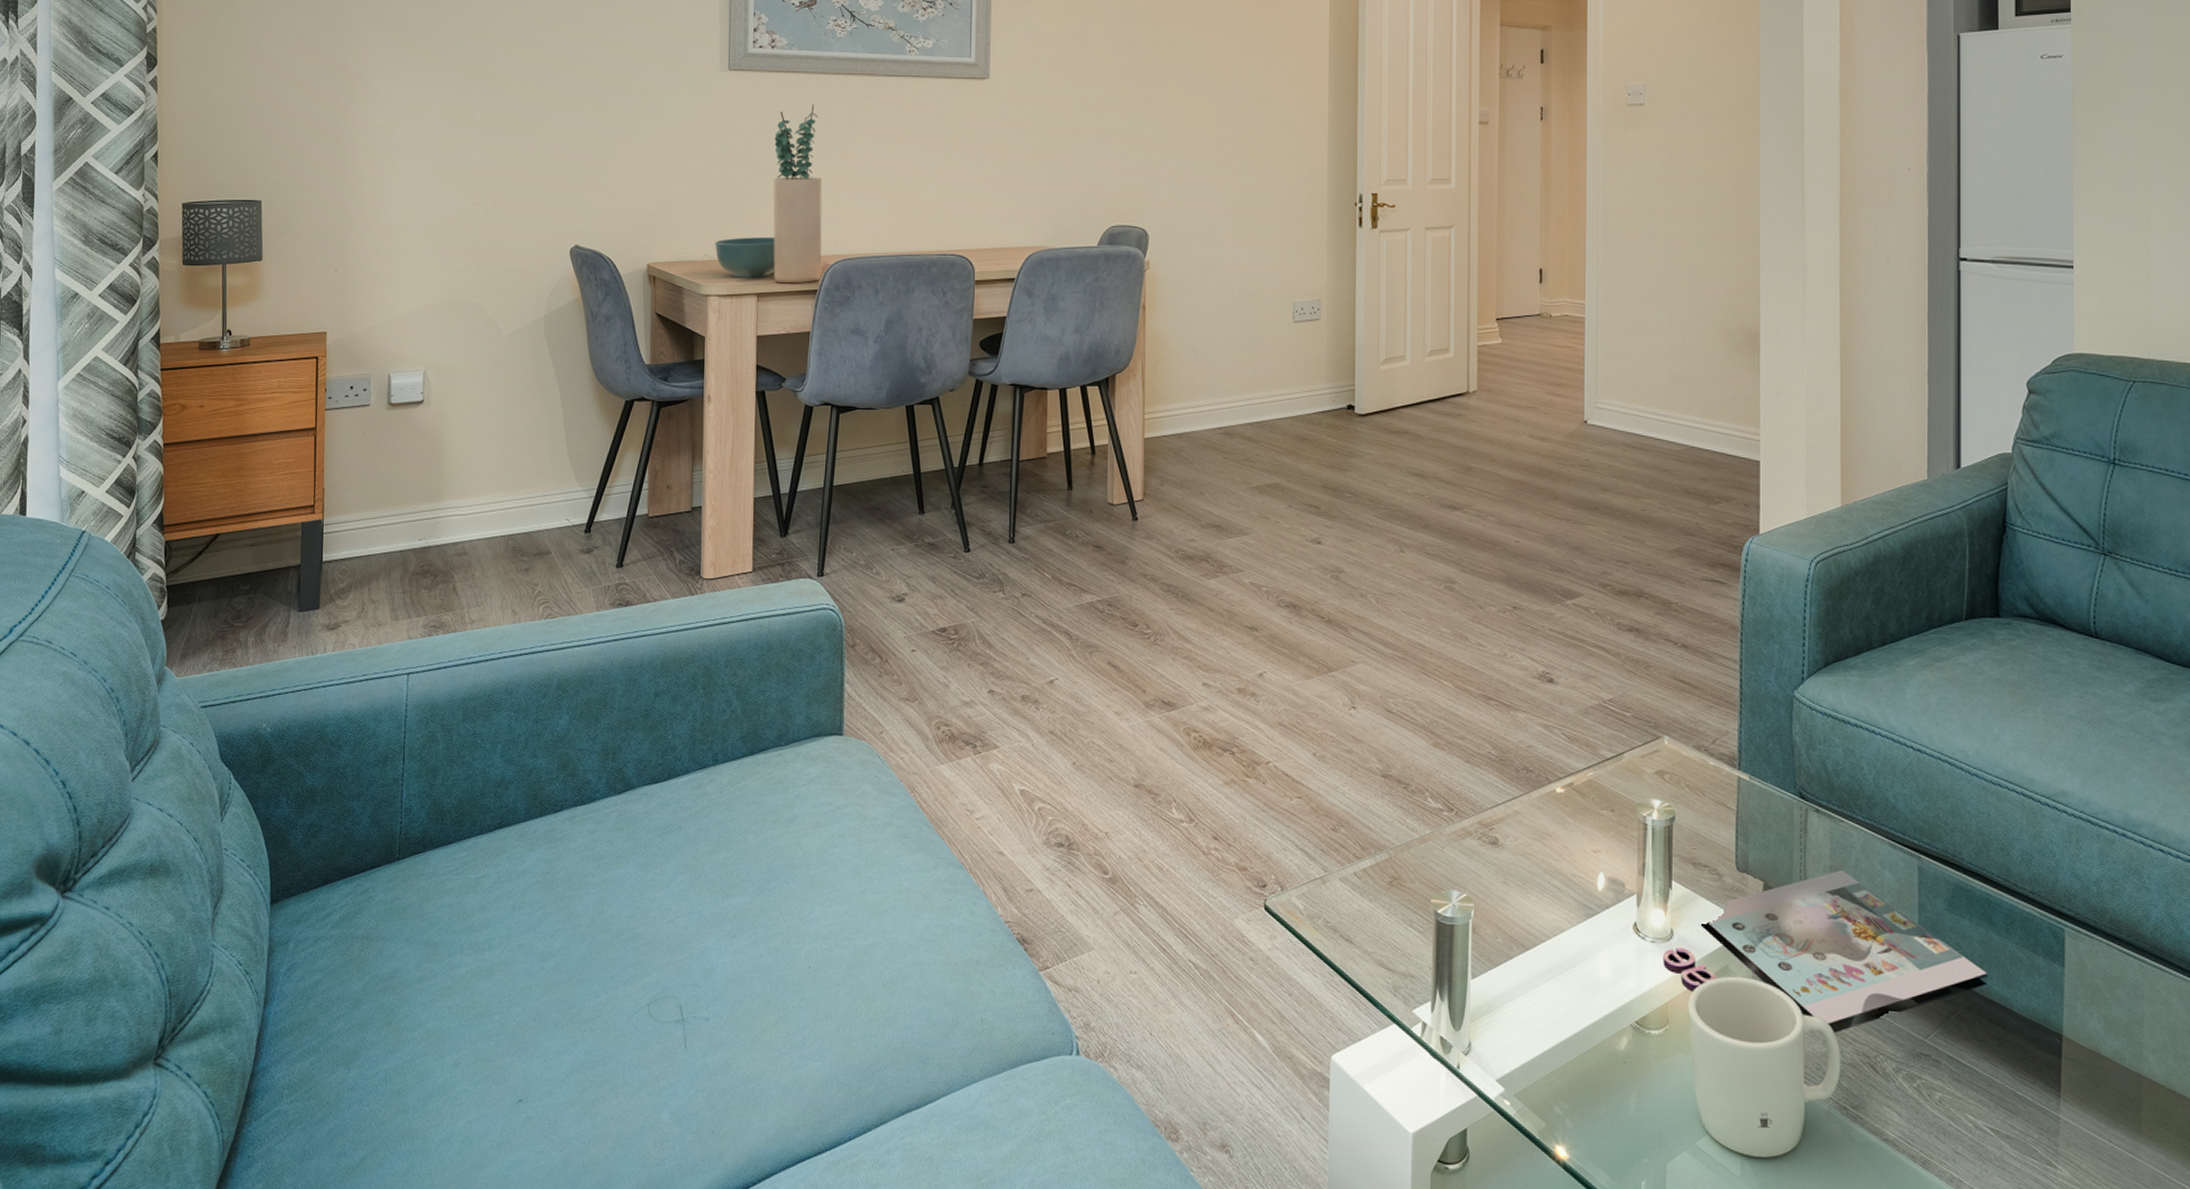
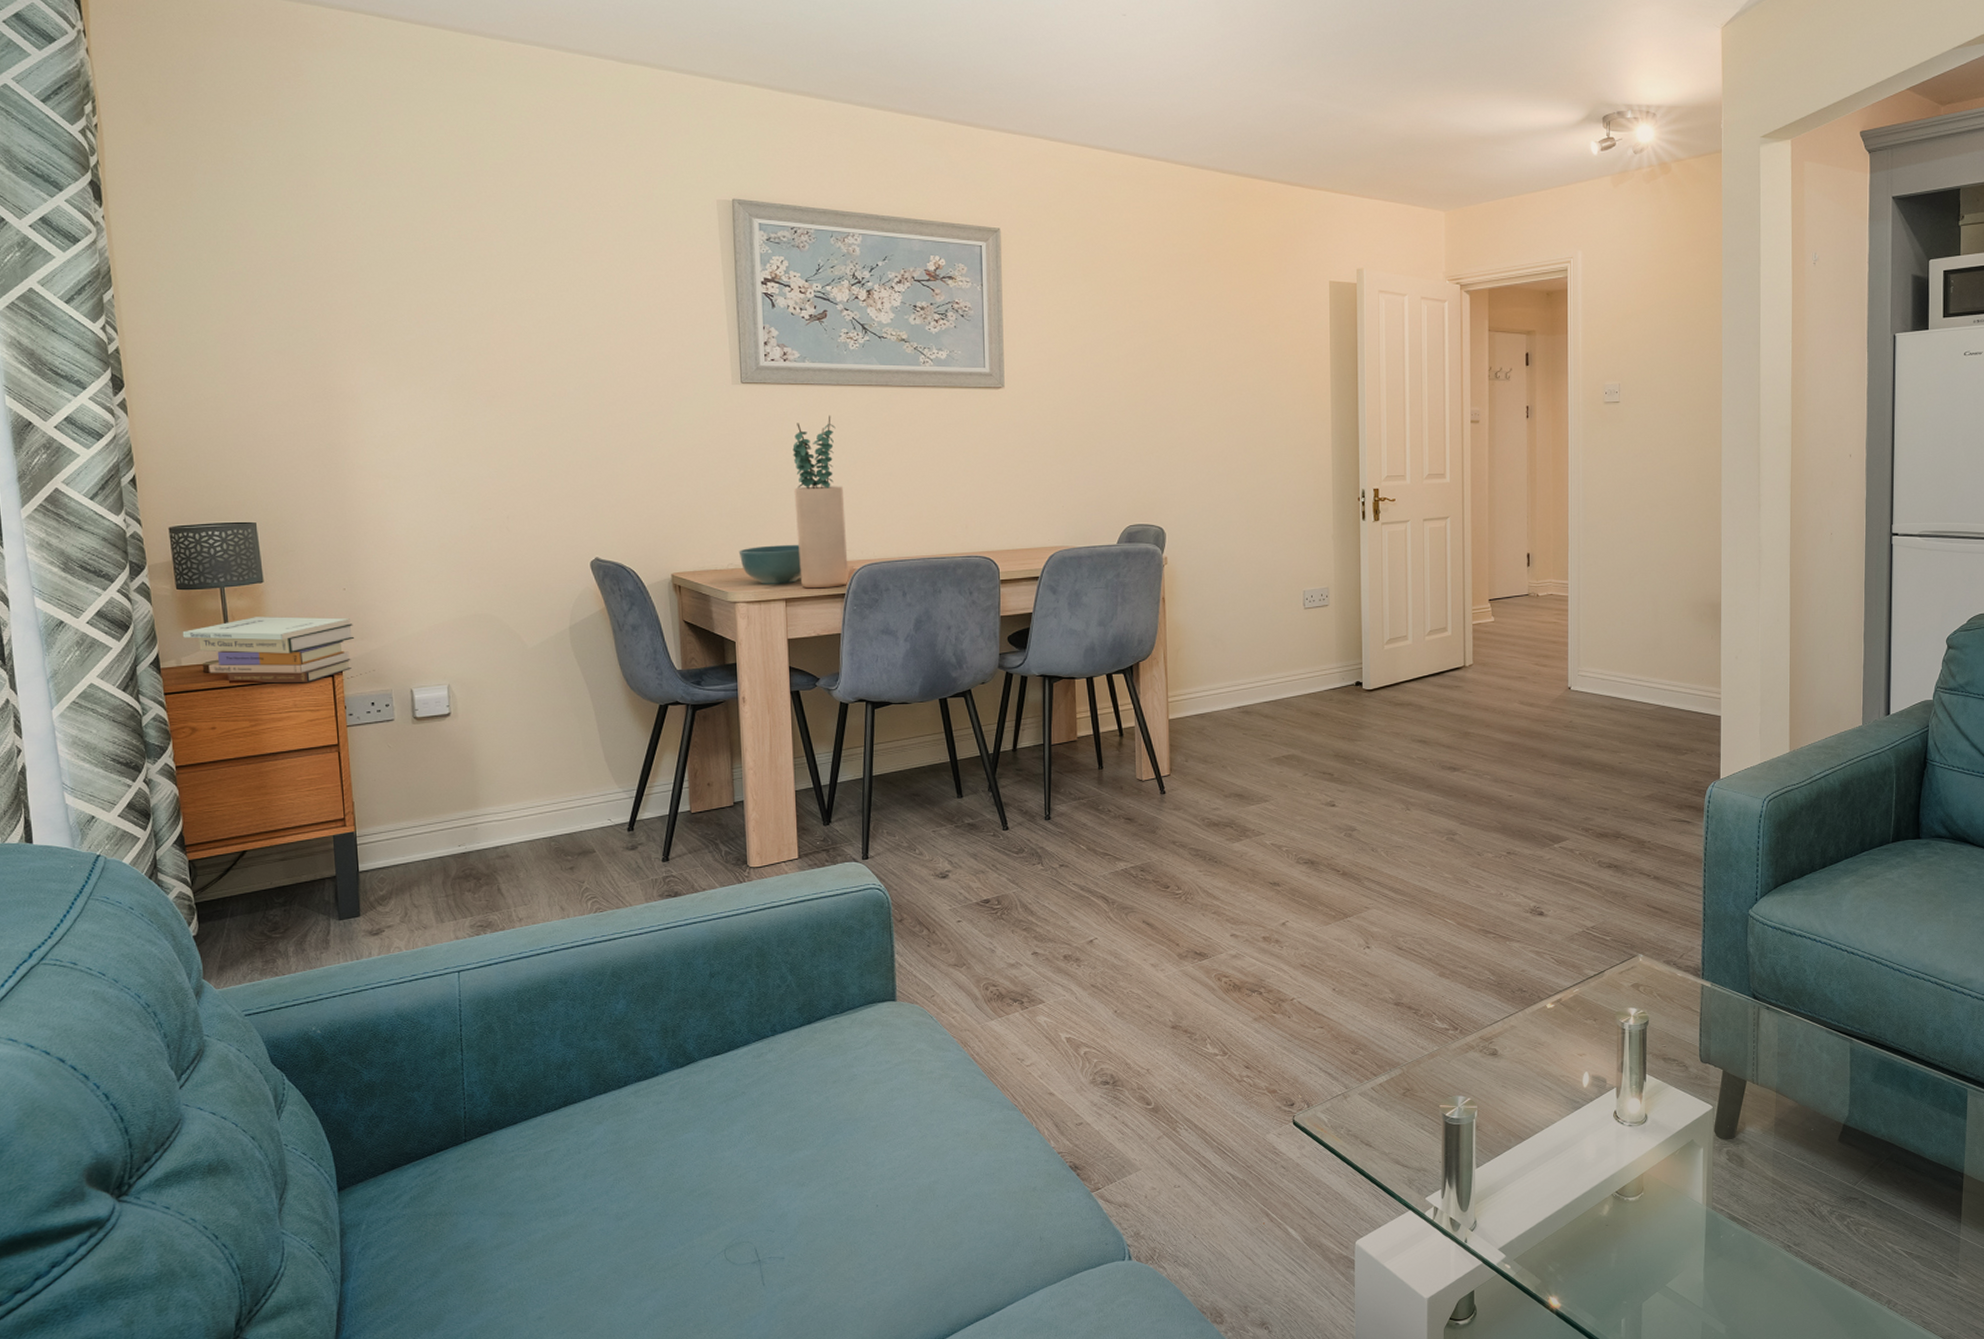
books: none [183,295,341,364] -> present [182,616,354,684]
magazine: present [1663,870,1987,1034] -> none [1639,1055,1905,1188]
mug: present [1688,976,1841,1158] -> none [1660,1148,1786,1291]

